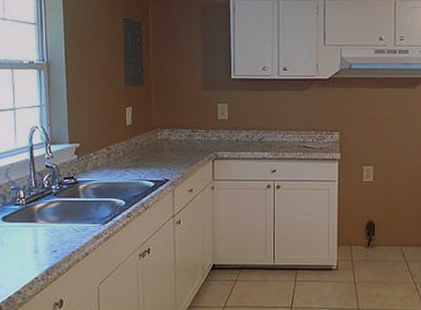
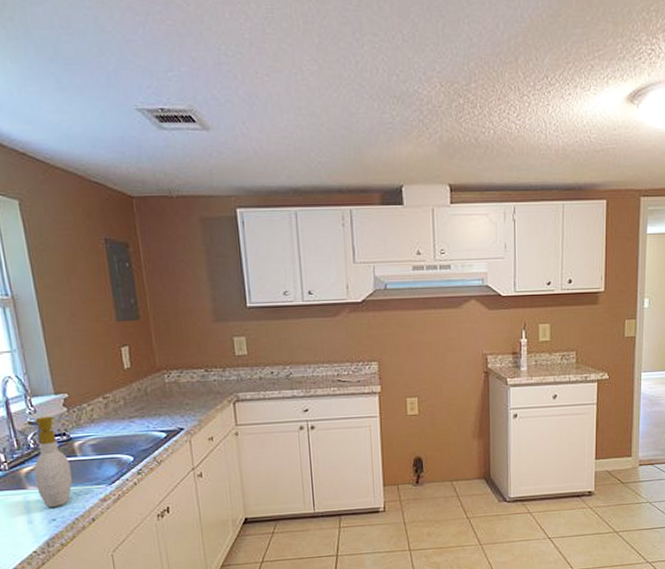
soap bottle: none [41,162,74,240] -> present [23,416,73,507]

